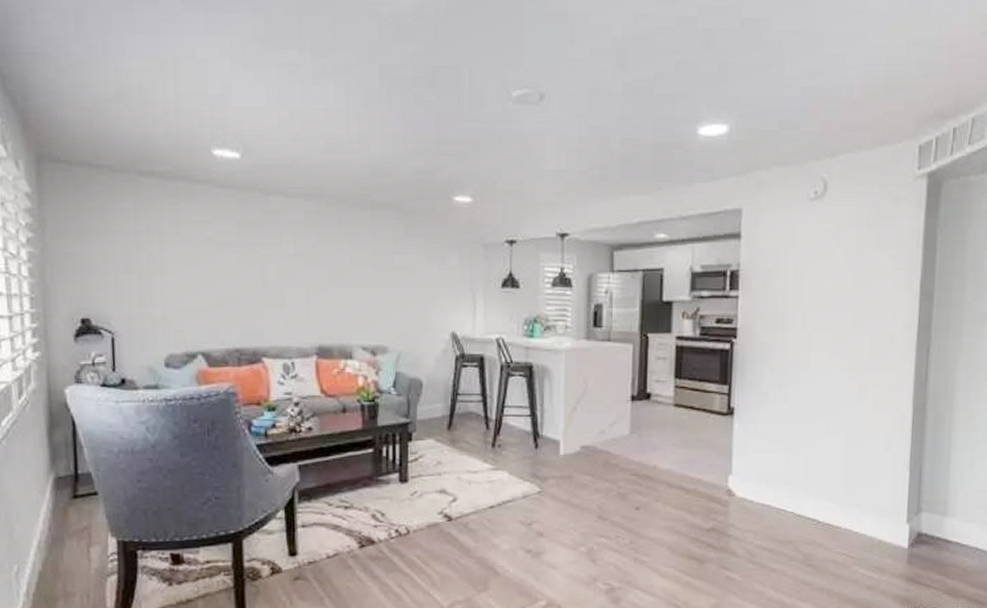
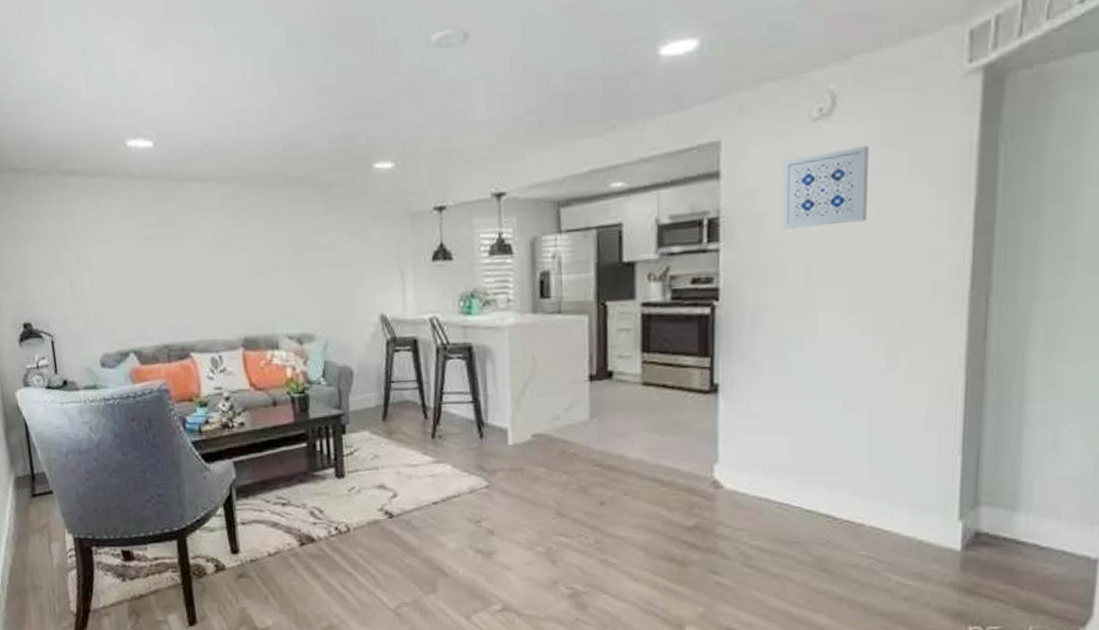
wall art: none [786,224,849,284] -> present [782,145,869,229]

